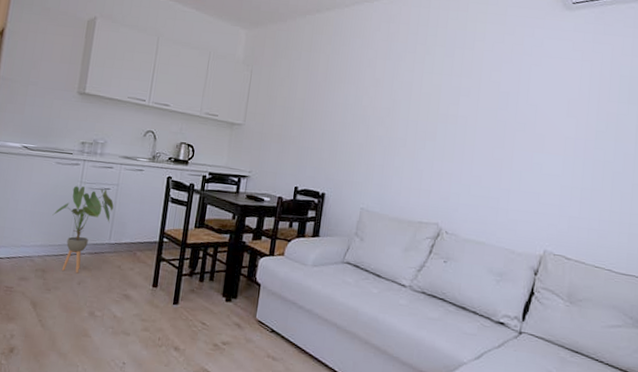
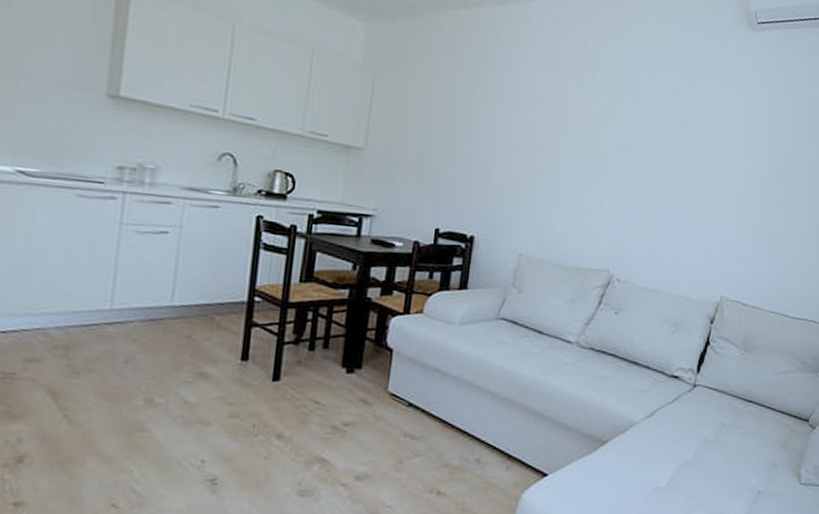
house plant: present [52,186,114,274] -> none [76,228,176,349]

